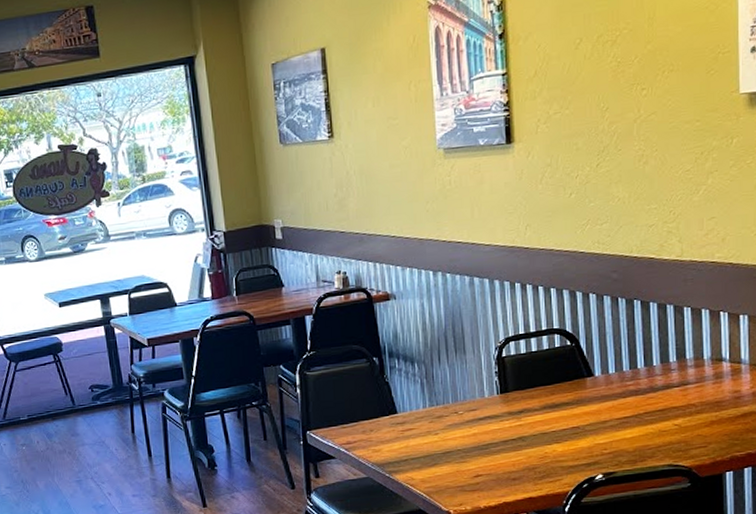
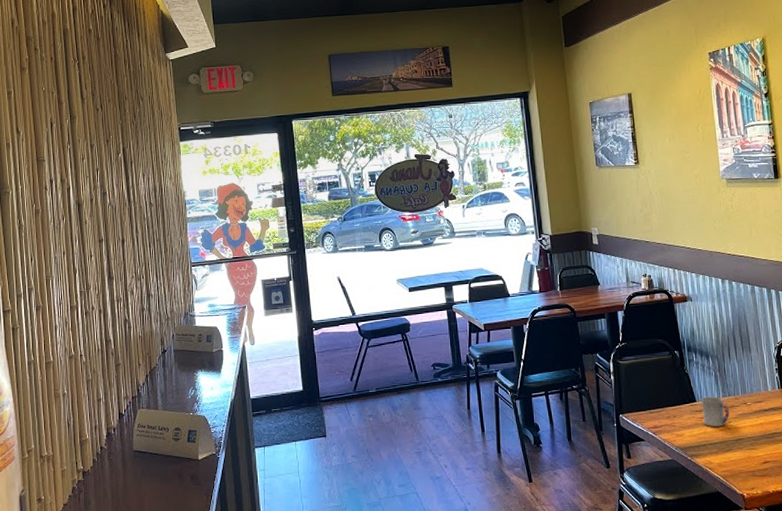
cup: none [403,406,437,440] -> present [701,396,730,427]

